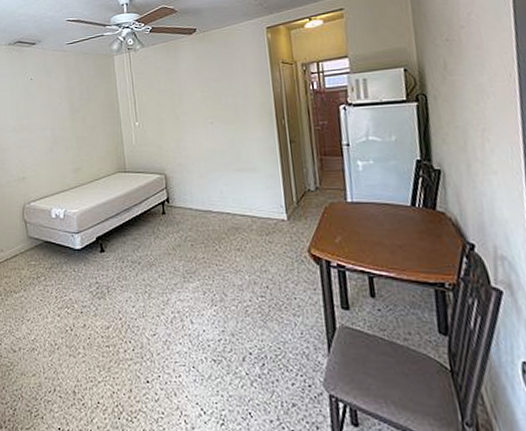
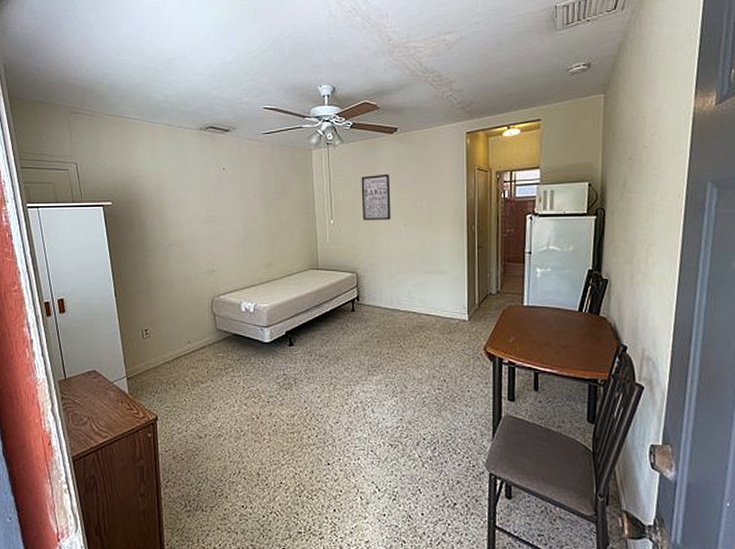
wall art: none [163,73,196,120] -> present [361,173,391,220]

